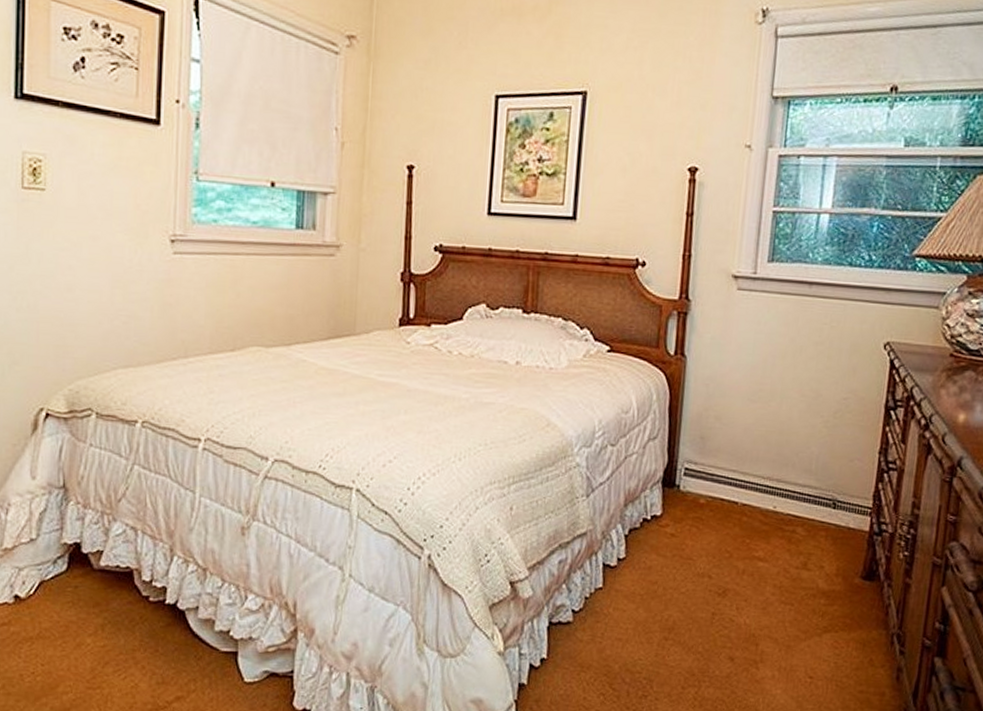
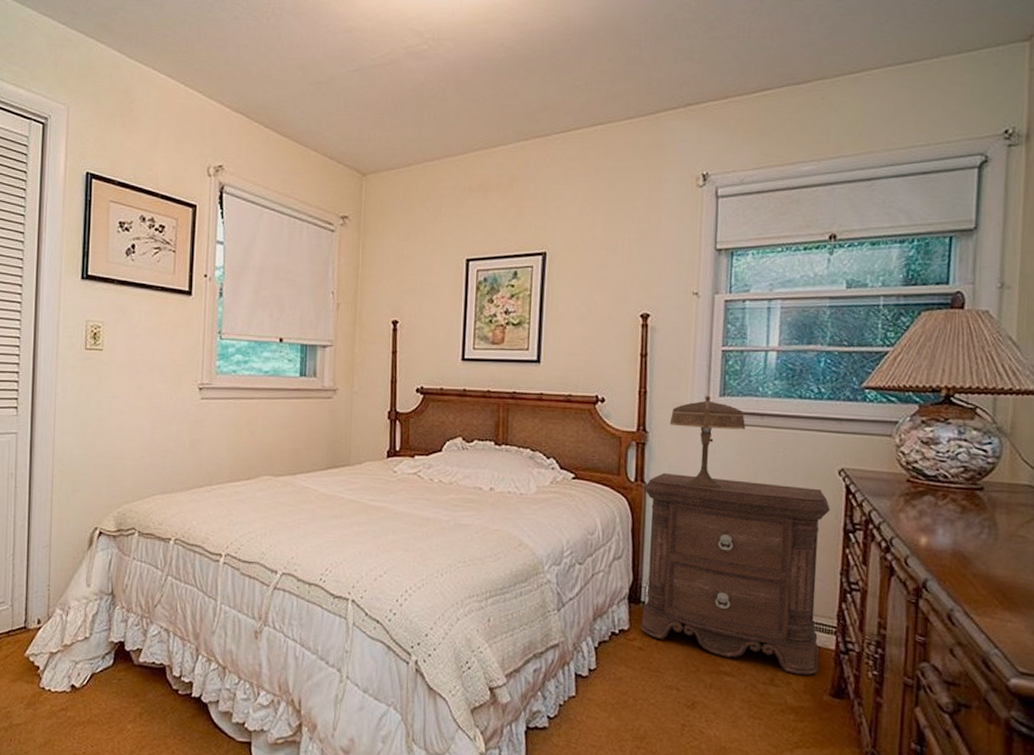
nightstand: none [673,345,873,559] -> present [639,472,830,676]
table lamp: none [713,261,794,362] -> present [669,395,746,488]

